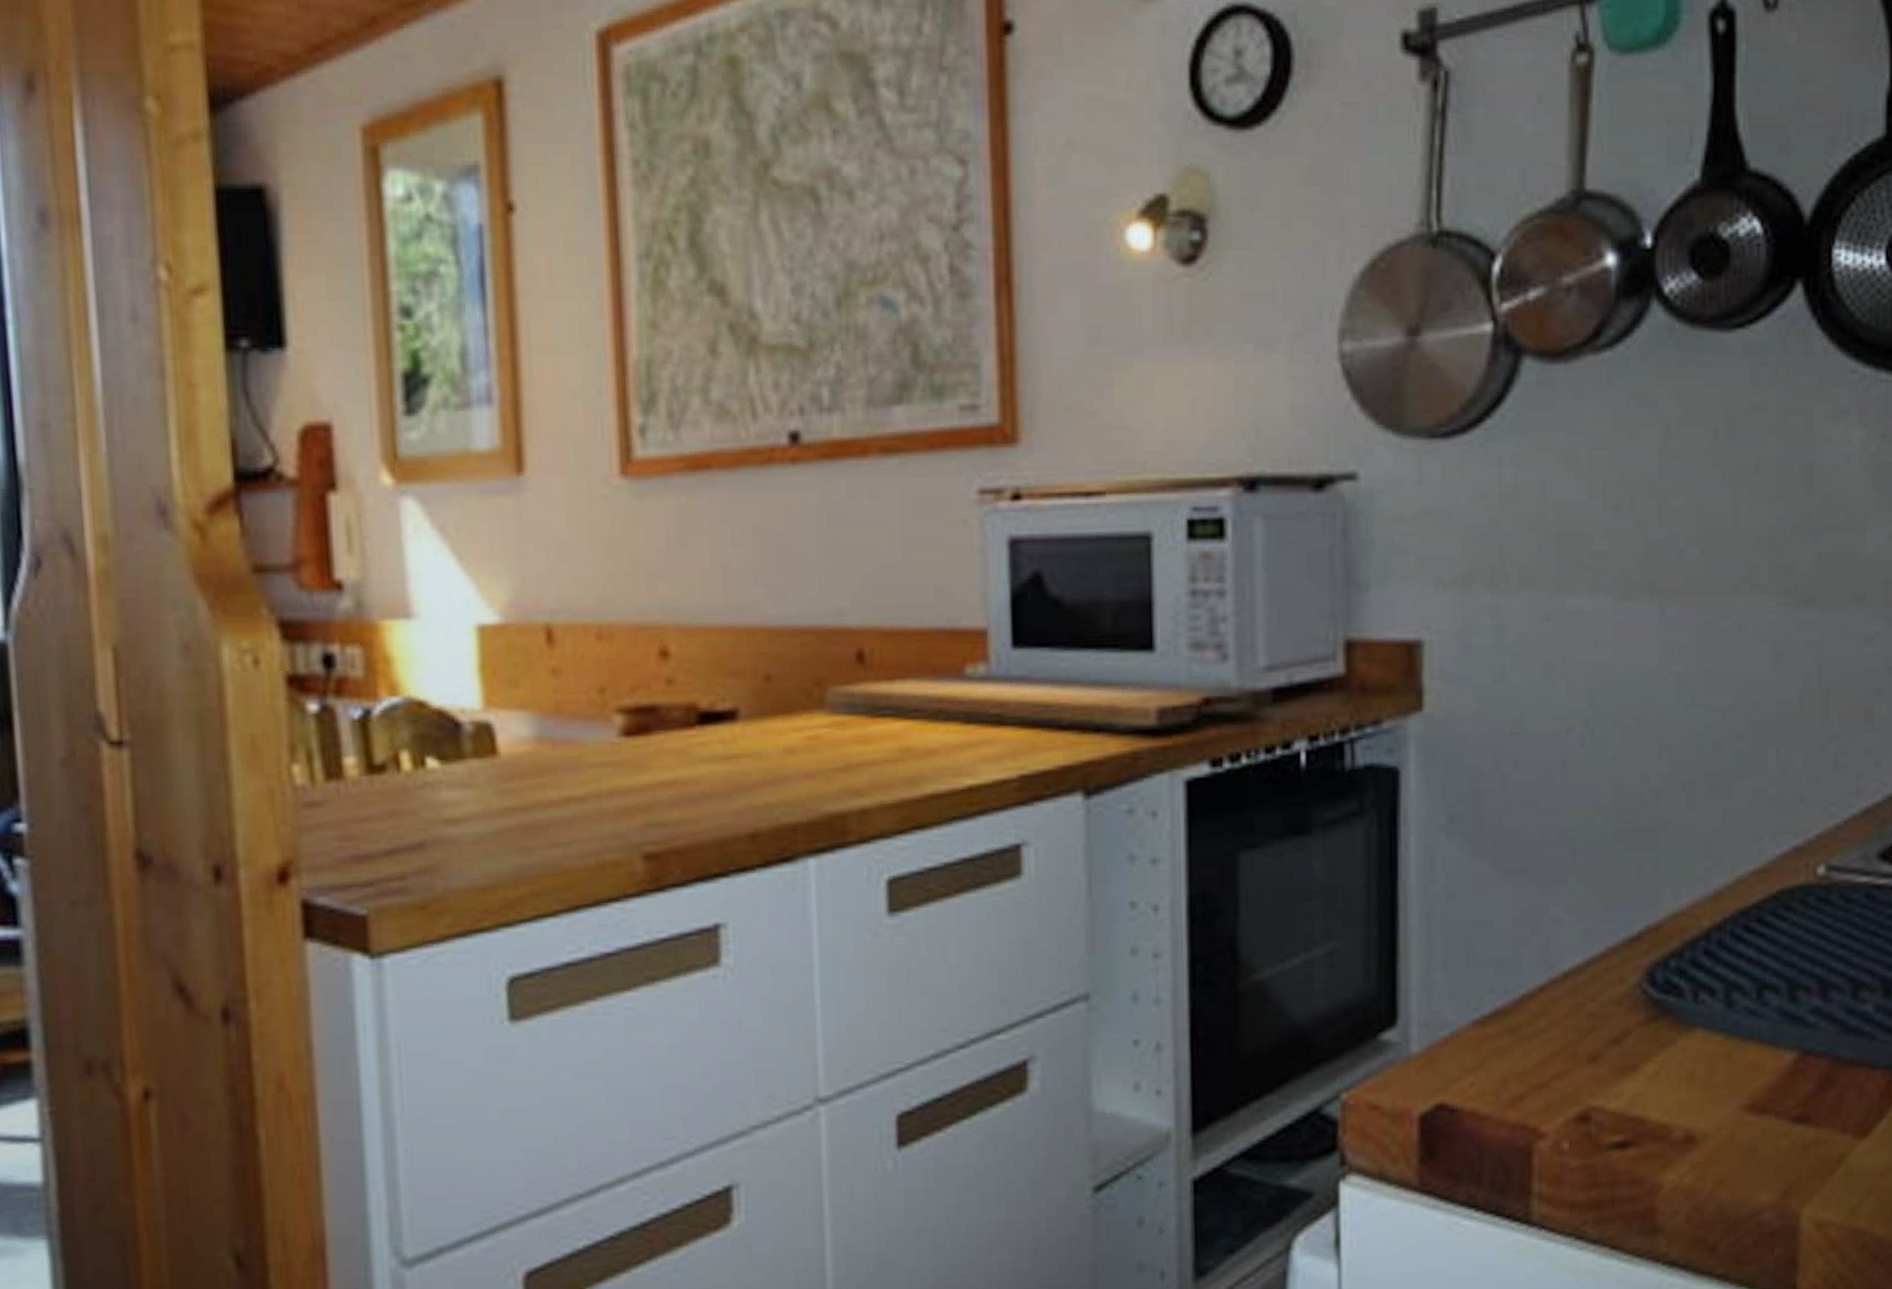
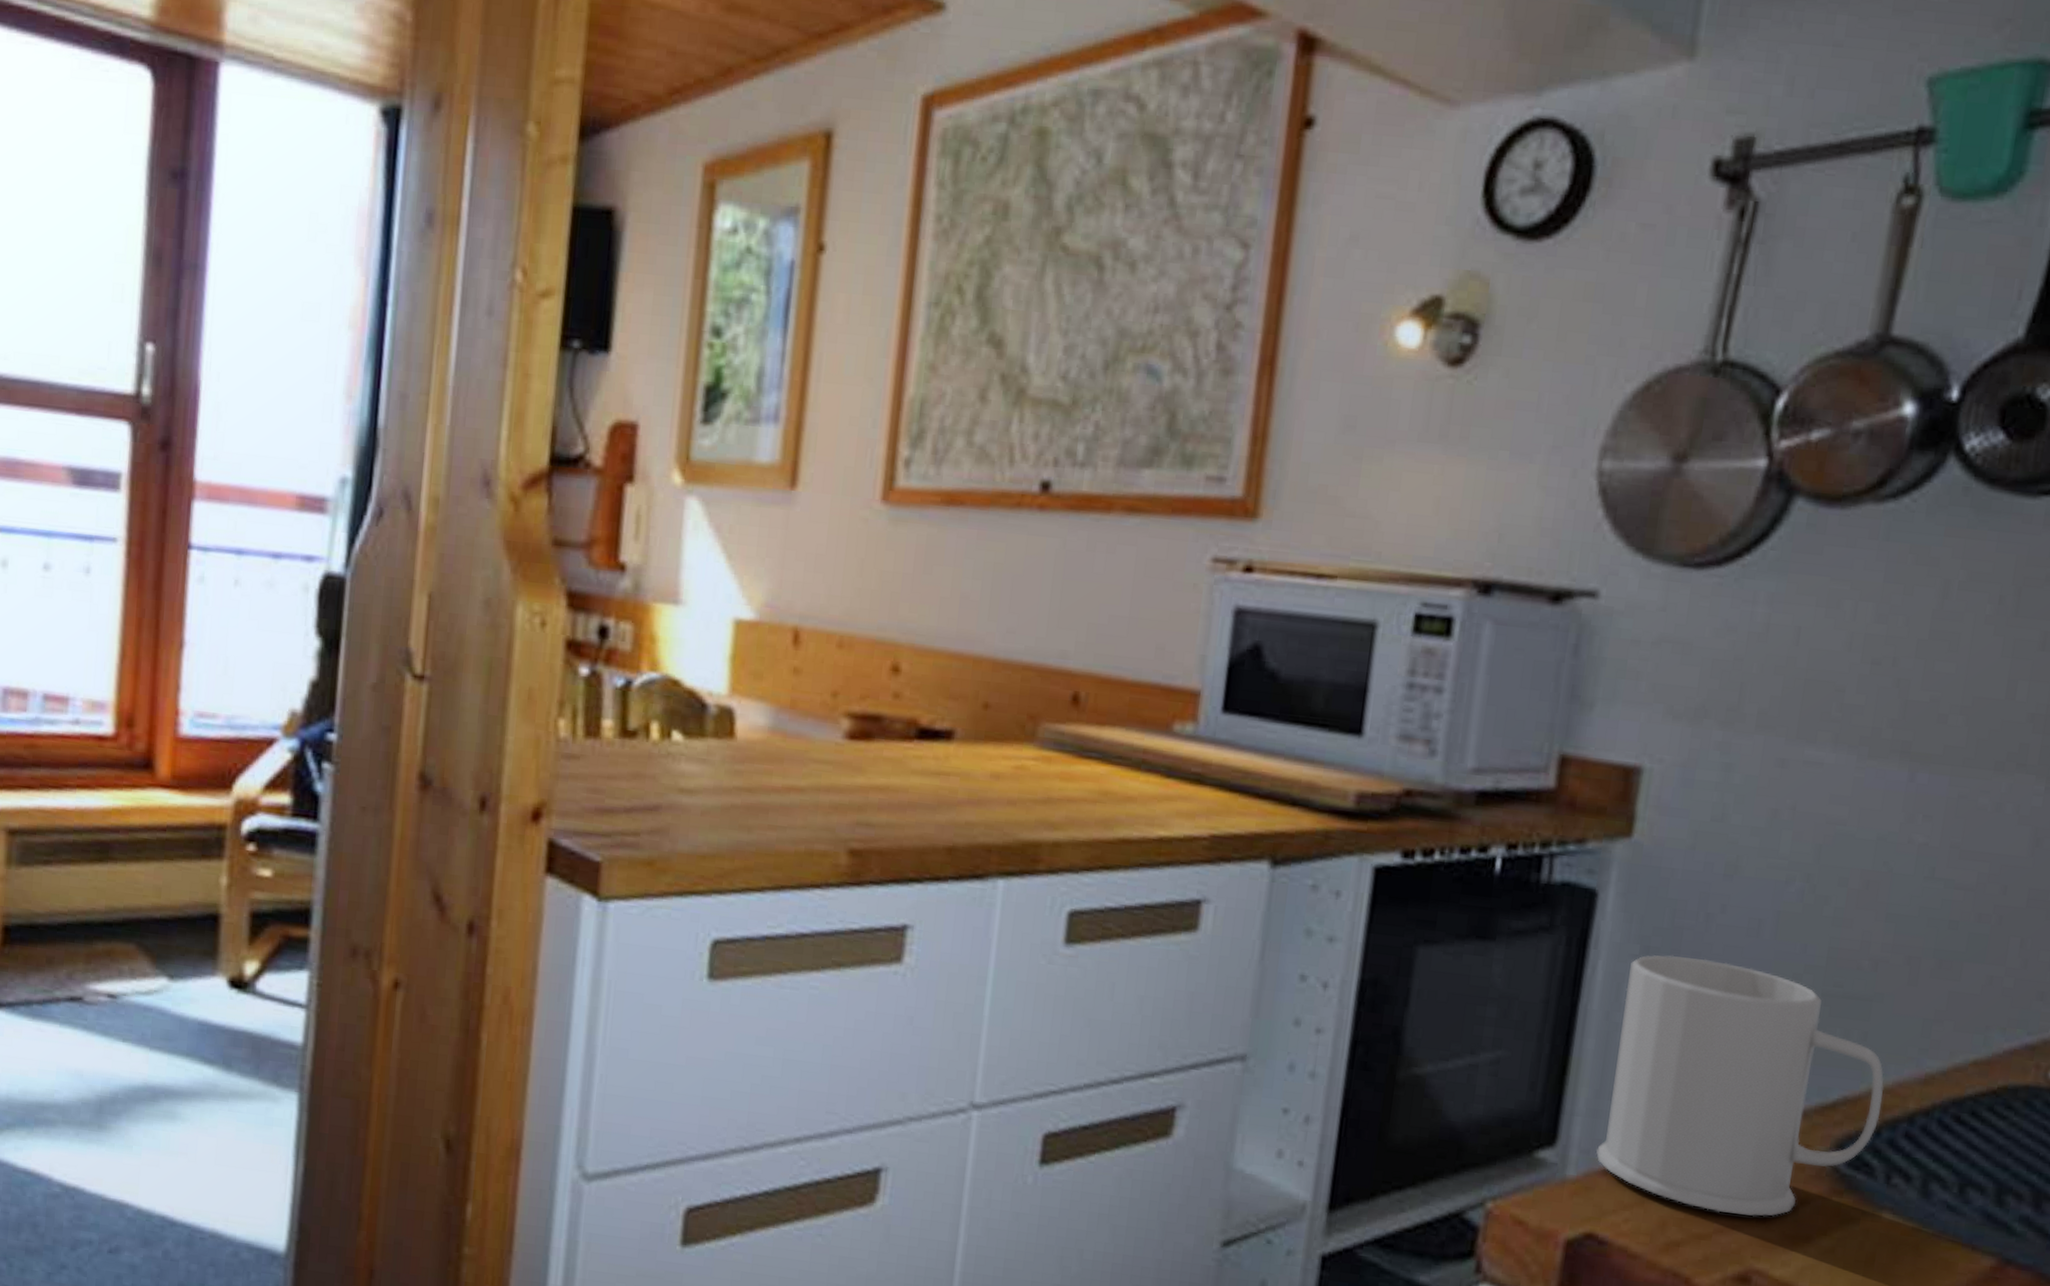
mug: none [1435,817,1681,1060] -> present [1596,955,1884,1216]

